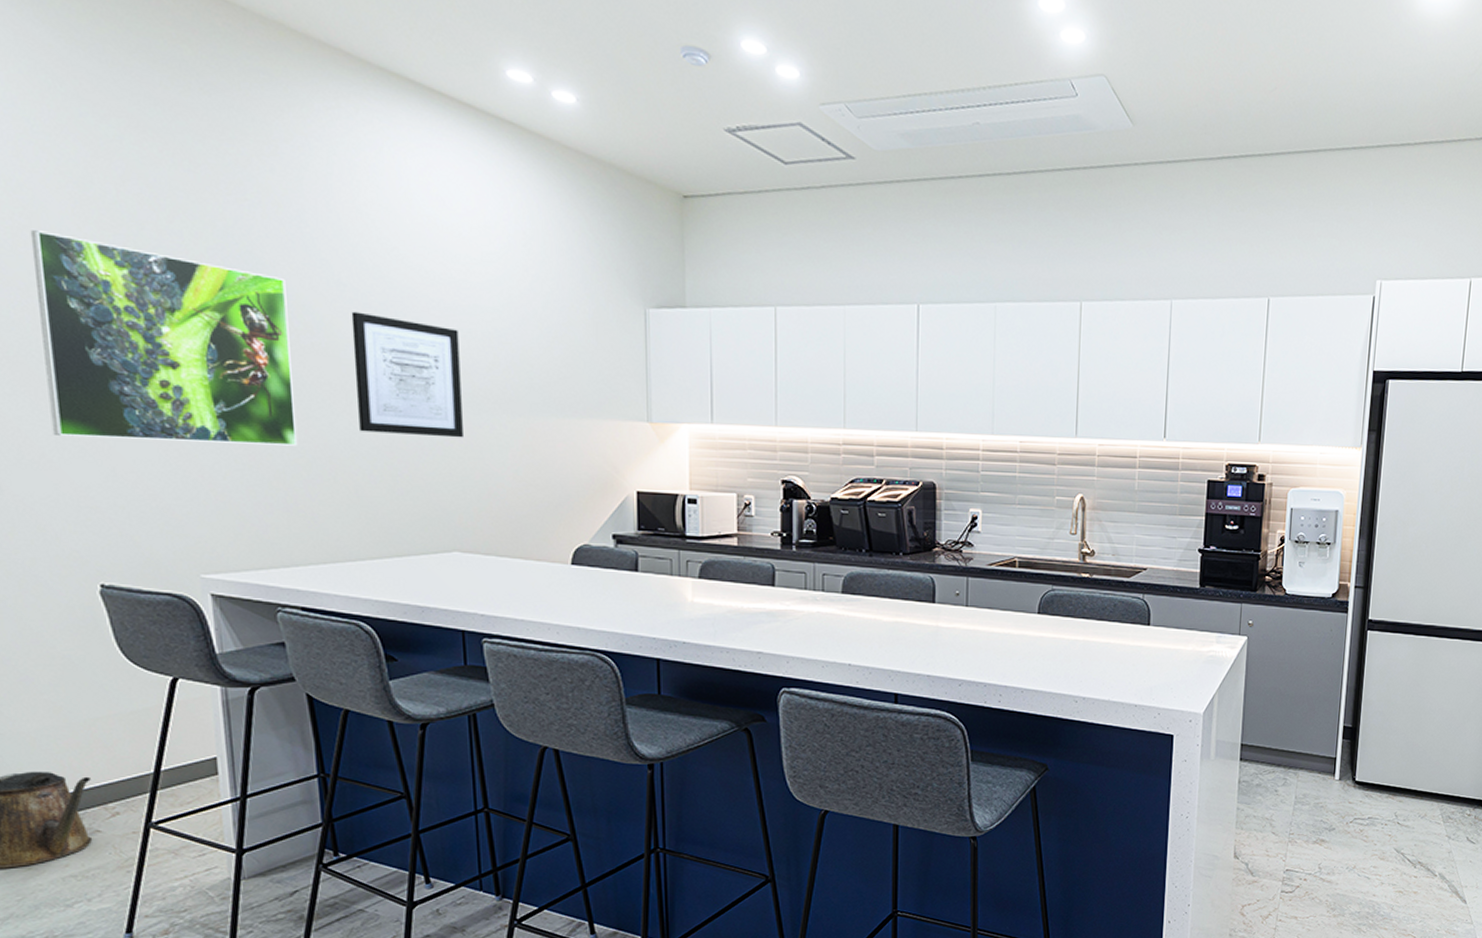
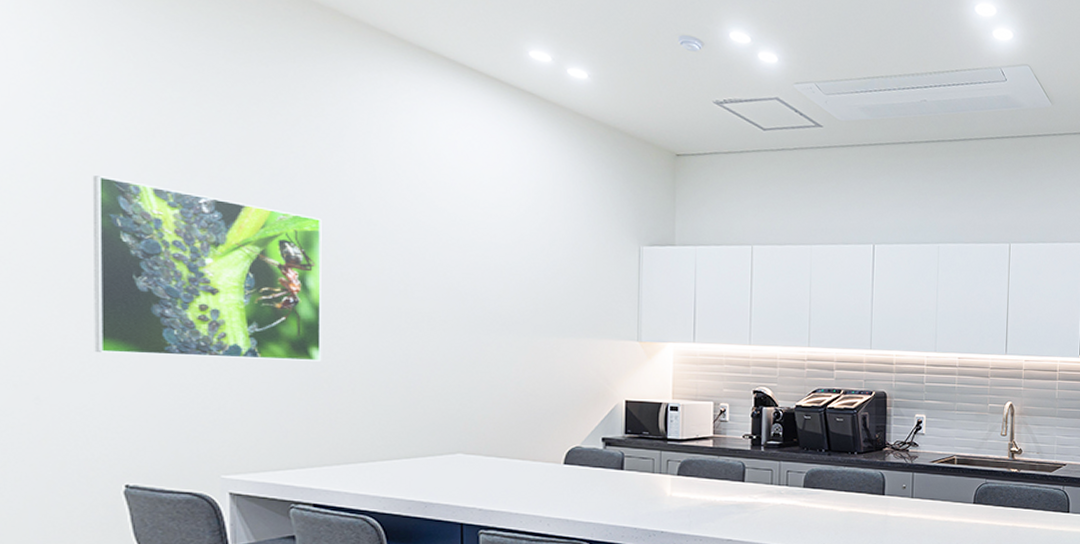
wall art: present [351,311,463,438] -> none [378,247,474,355]

